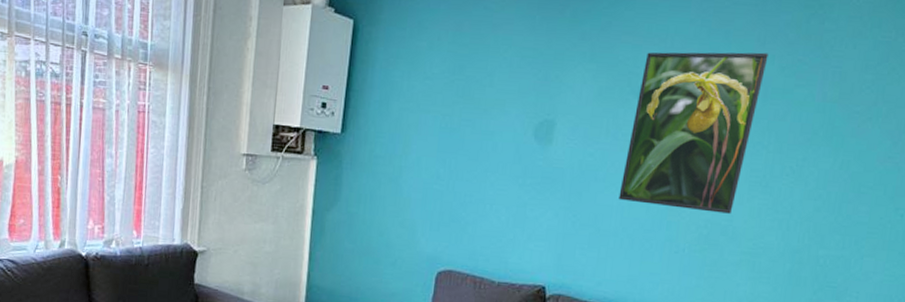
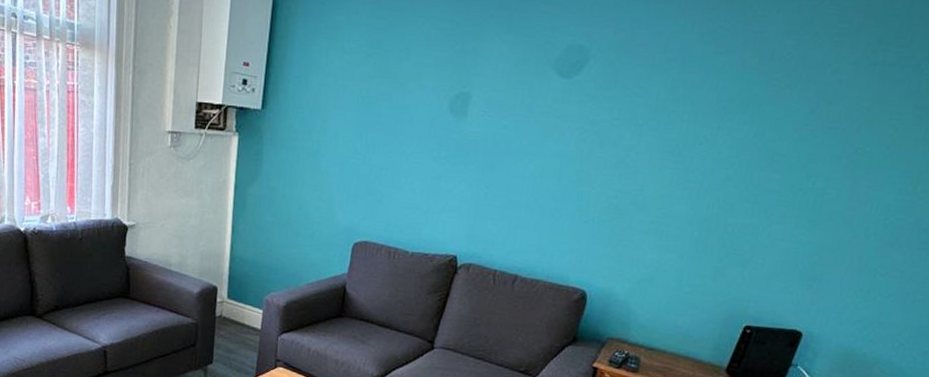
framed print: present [618,52,769,214] -> none [531,19,689,184]

